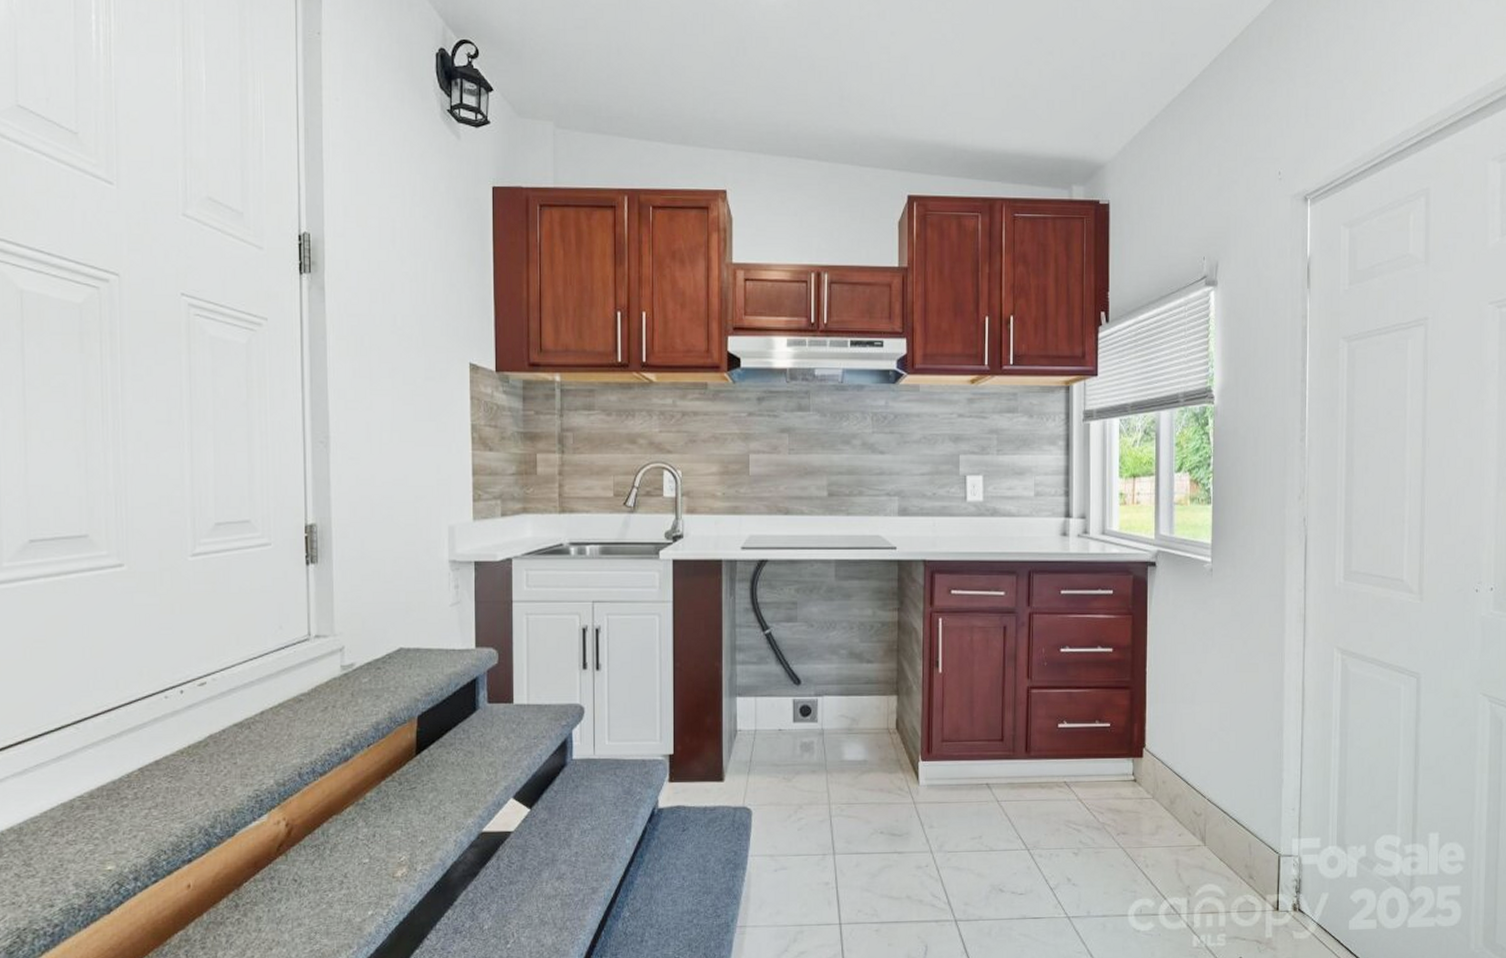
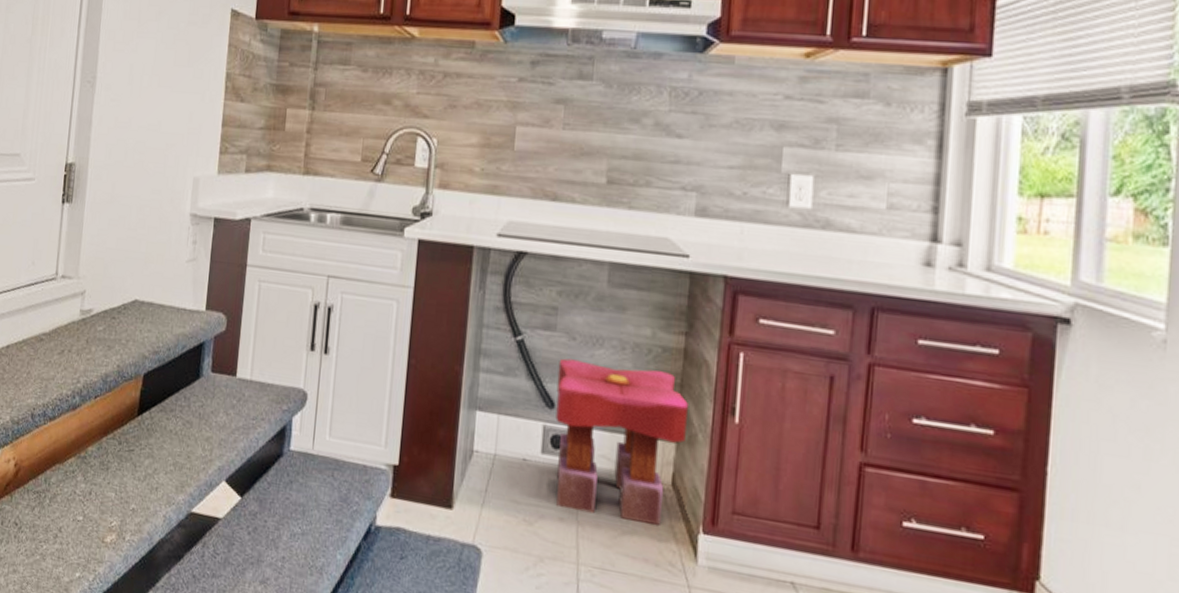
stool: none [801,642,904,763] -> present [555,358,688,525]

